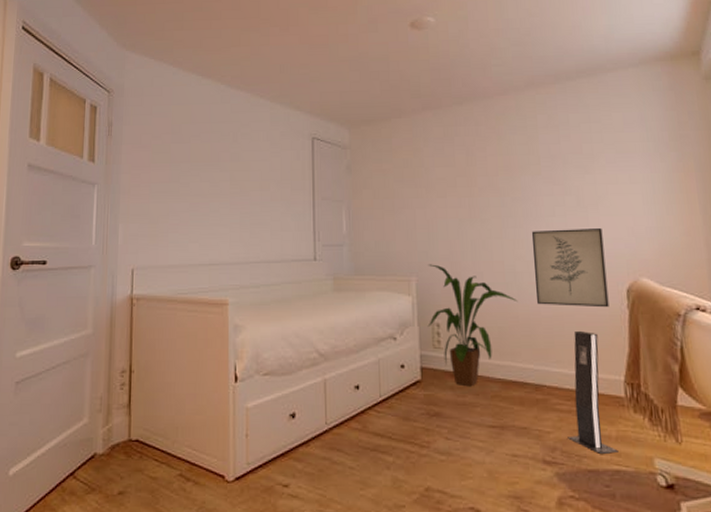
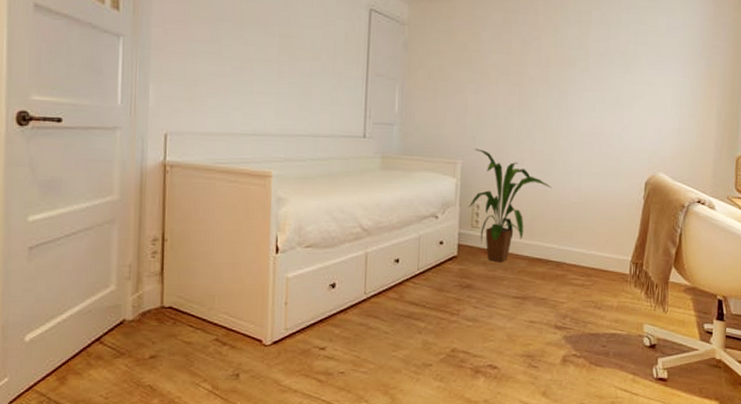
wall art: present [531,228,609,308] -> none [569,123,633,197]
speaker: present [568,330,618,455] -> none [578,216,617,321]

